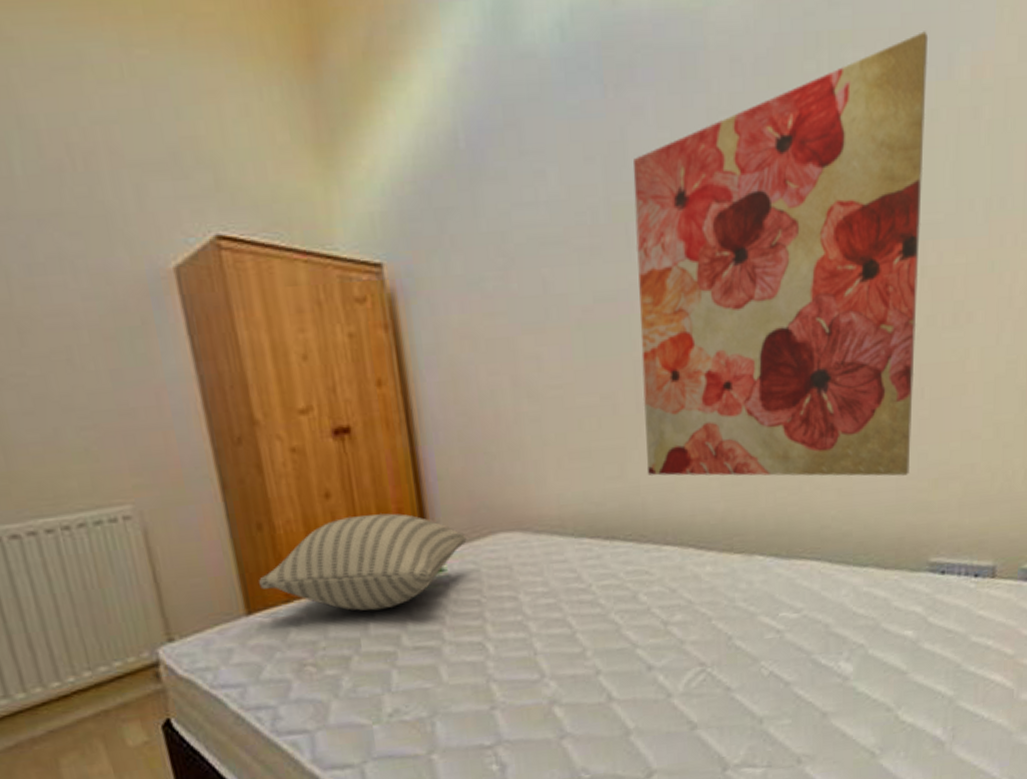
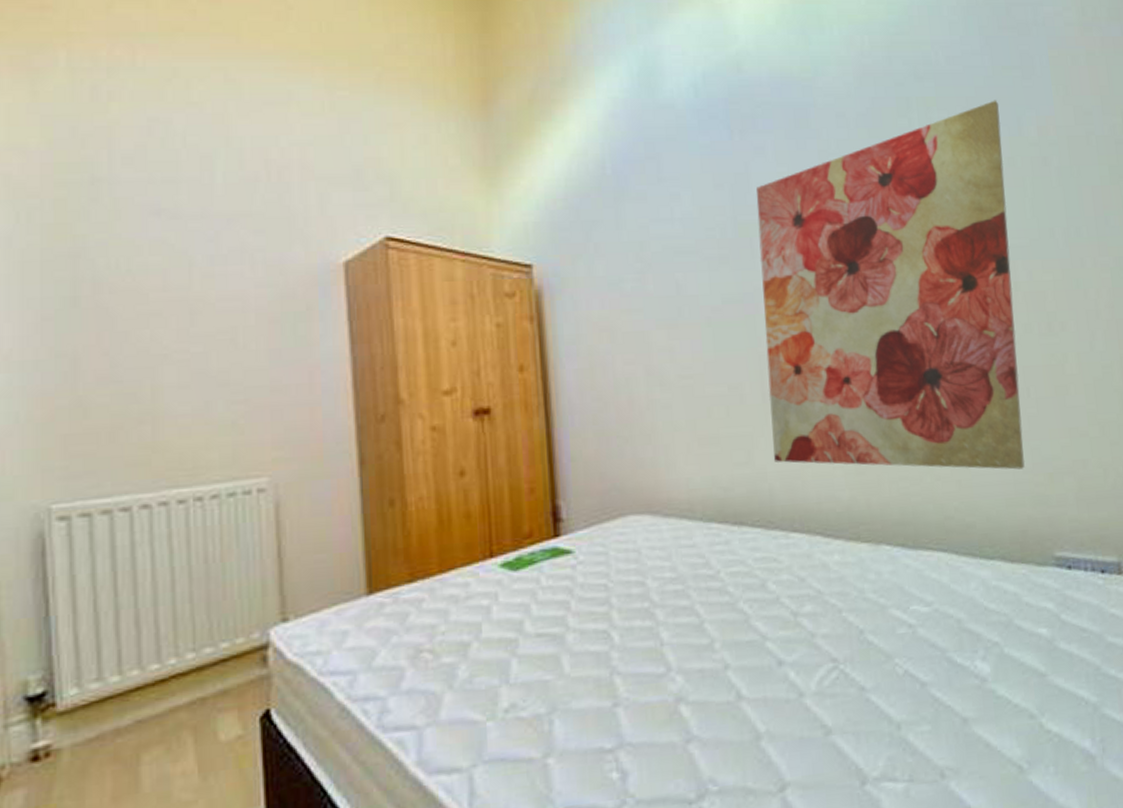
pillow: present [259,513,467,611] -> none [384,493,597,594]

